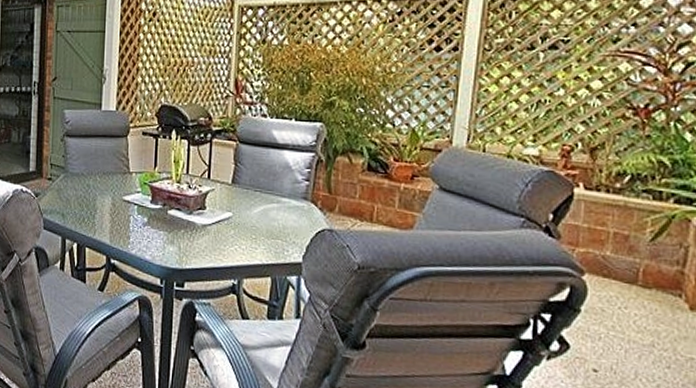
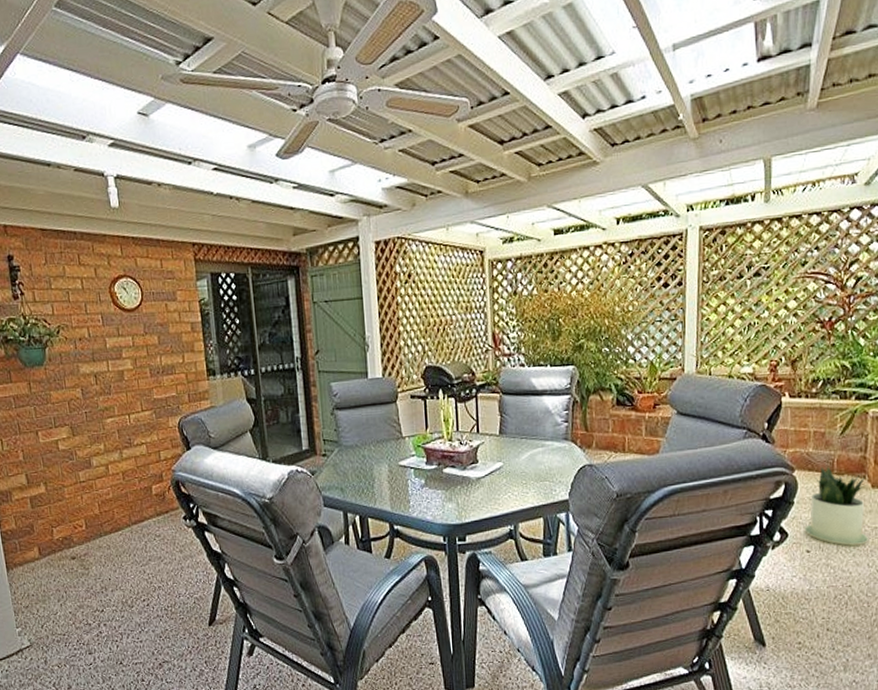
planter: none [592,275,682,376] -> present [804,467,869,546]

